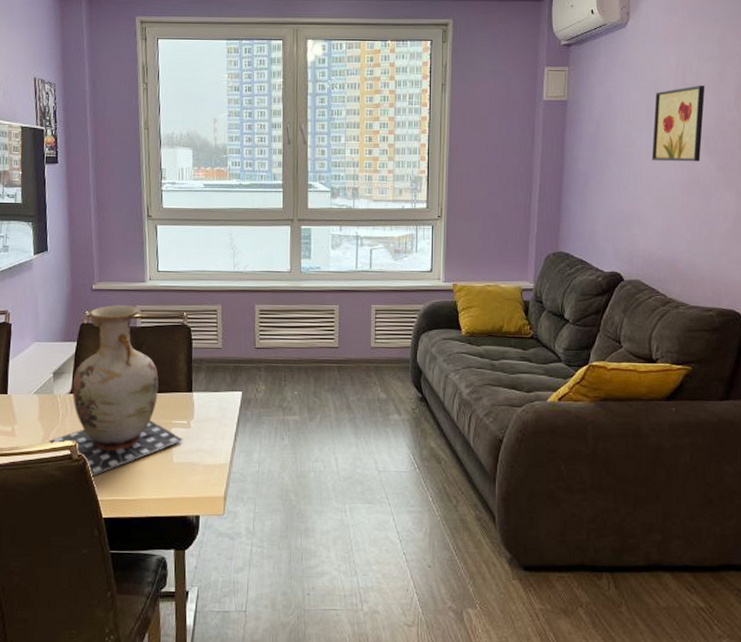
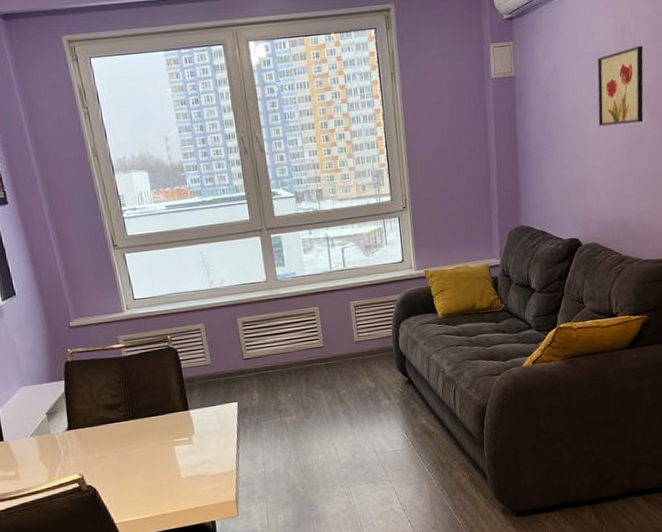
vase: present [49,305,184,475] -> none [55,336,189,503]

